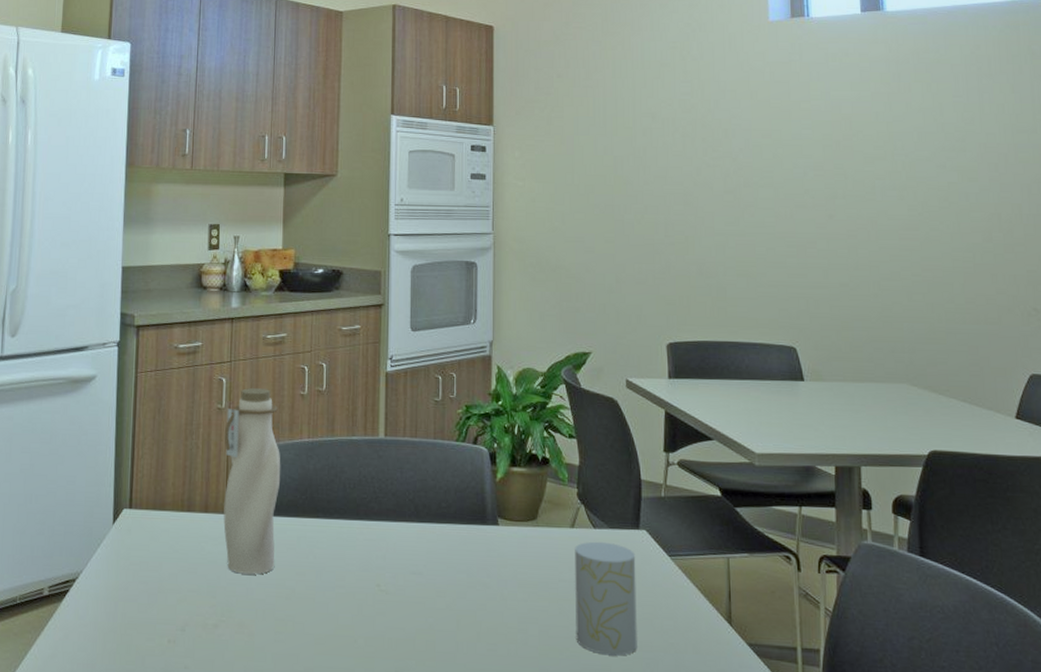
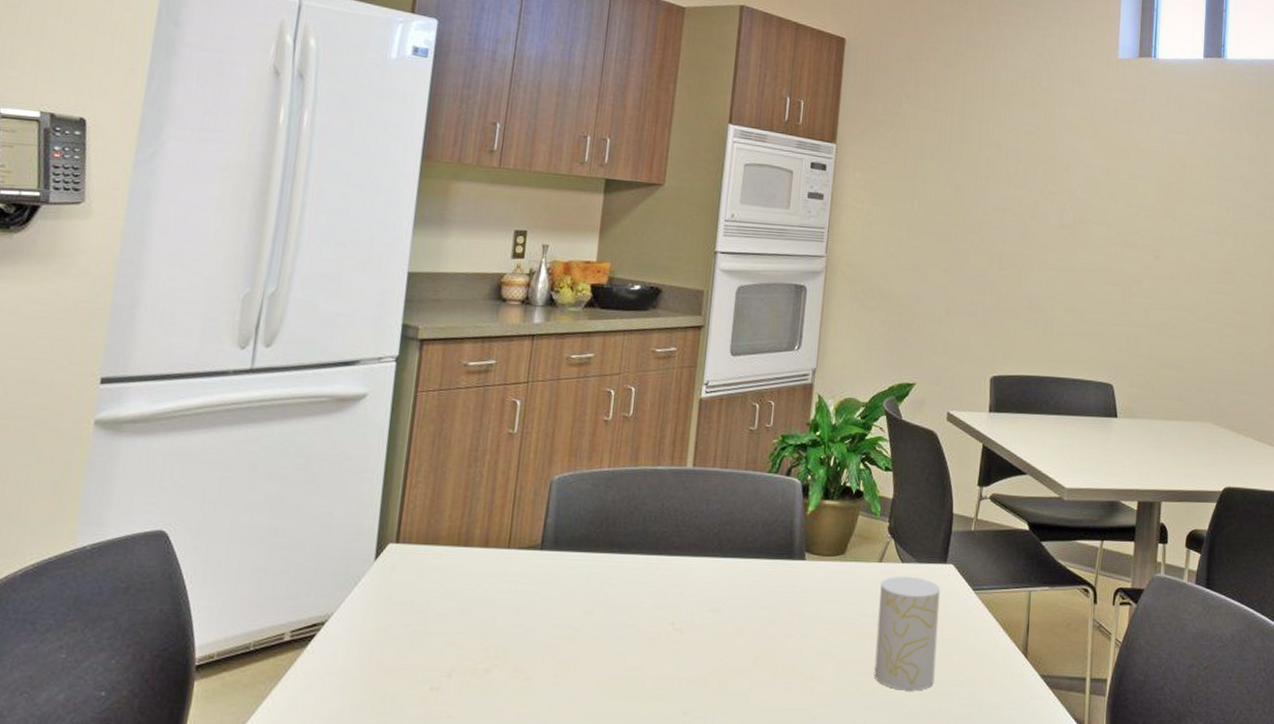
water bottle: present [223,387,281,575] -> none [505,411,577,615]

